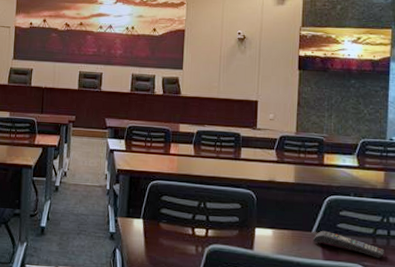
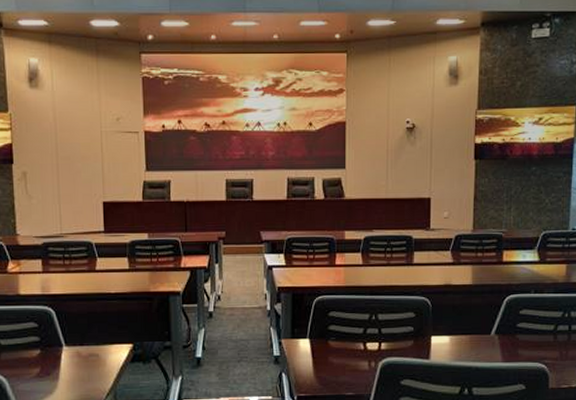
remote control: present [312,230,384,259] -> none [491,331,565,355]

